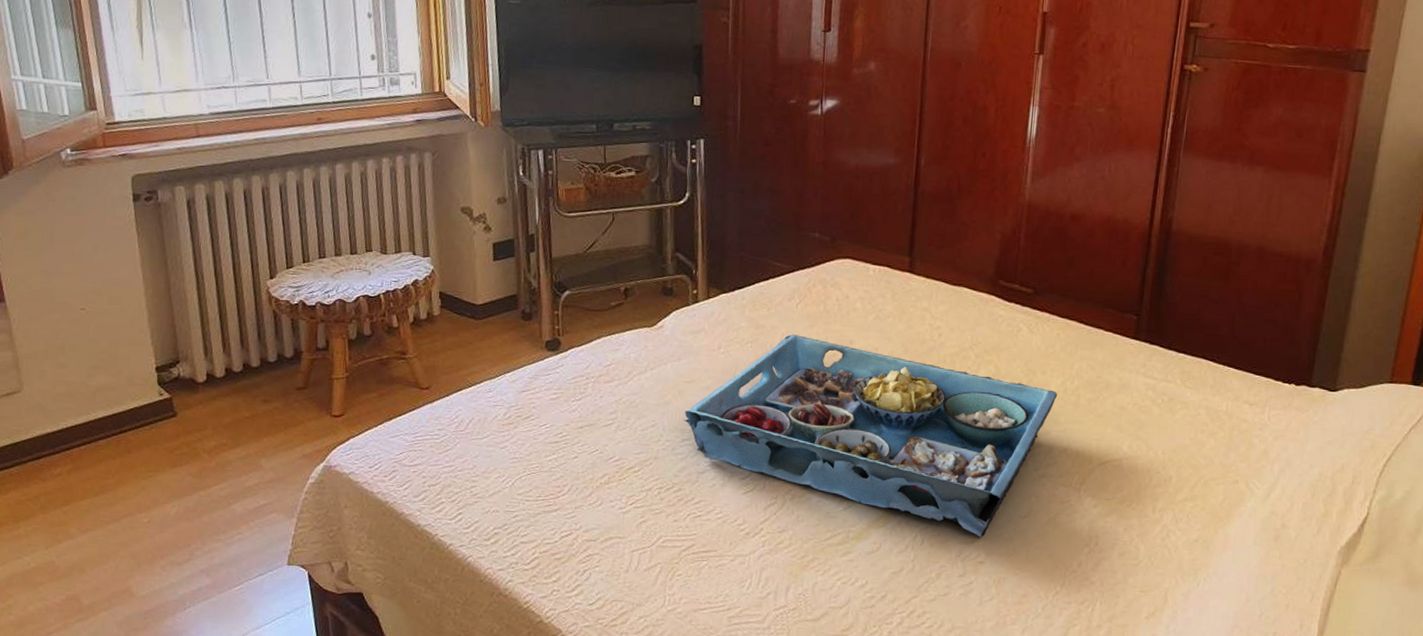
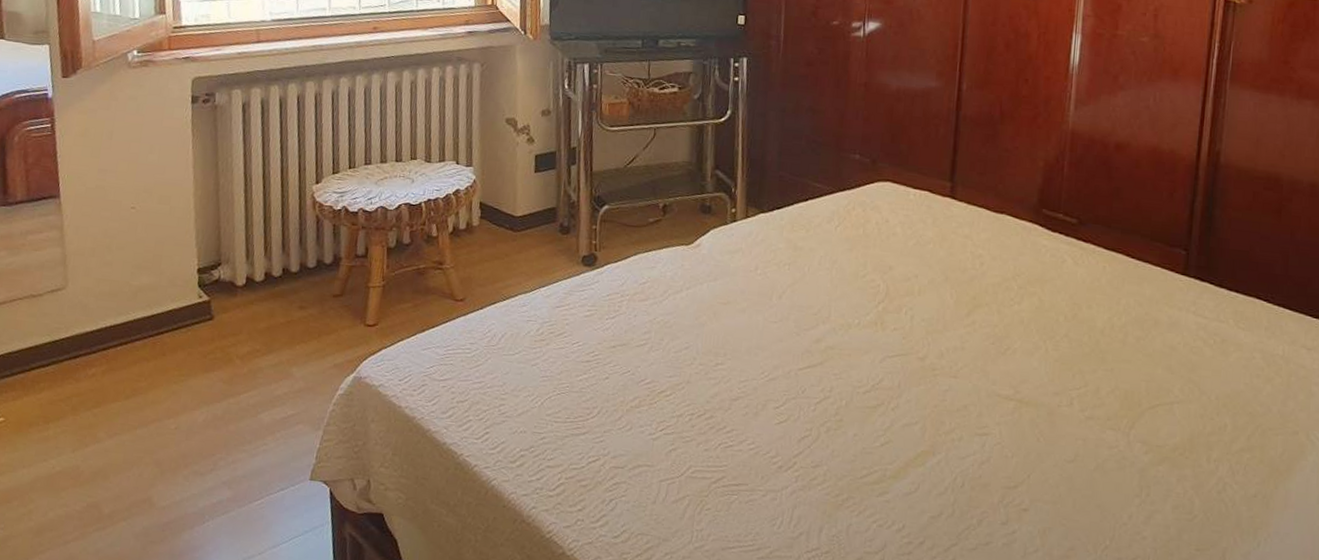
serving tray: present [683,334,1057,538] -> none [718,258,1104,483]

